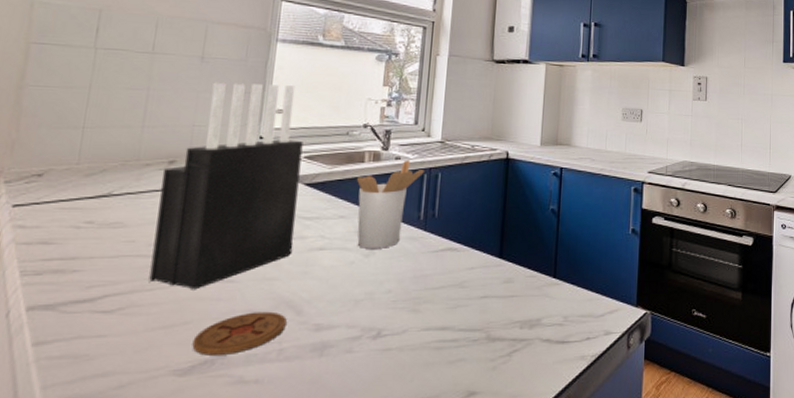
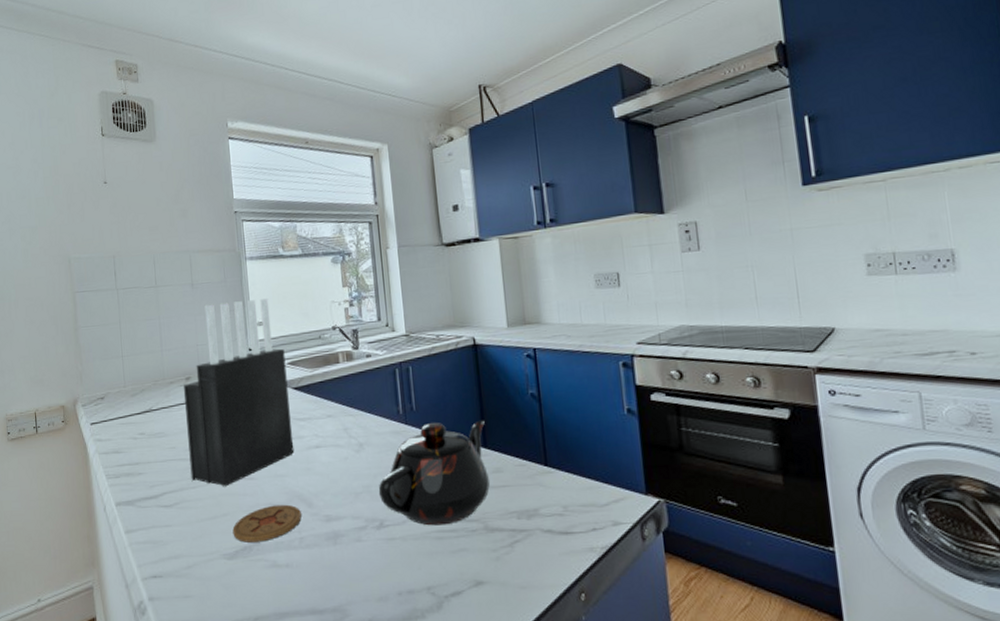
utensil holder: present [357,160,424,249] -> none [336,356,395,445]
teapot: none [382,231,506,336] -> present [378,420,490,526]

